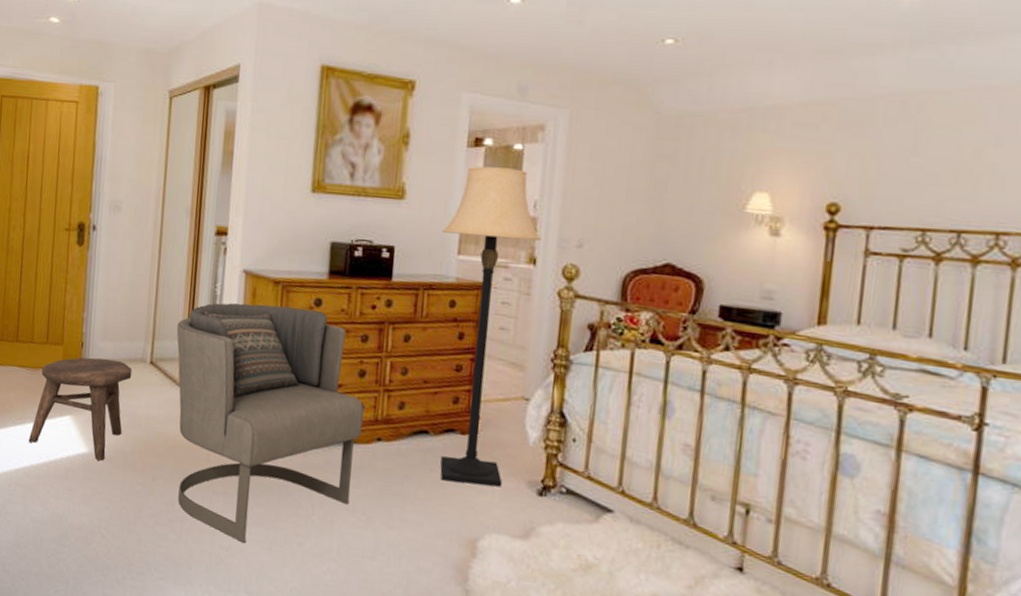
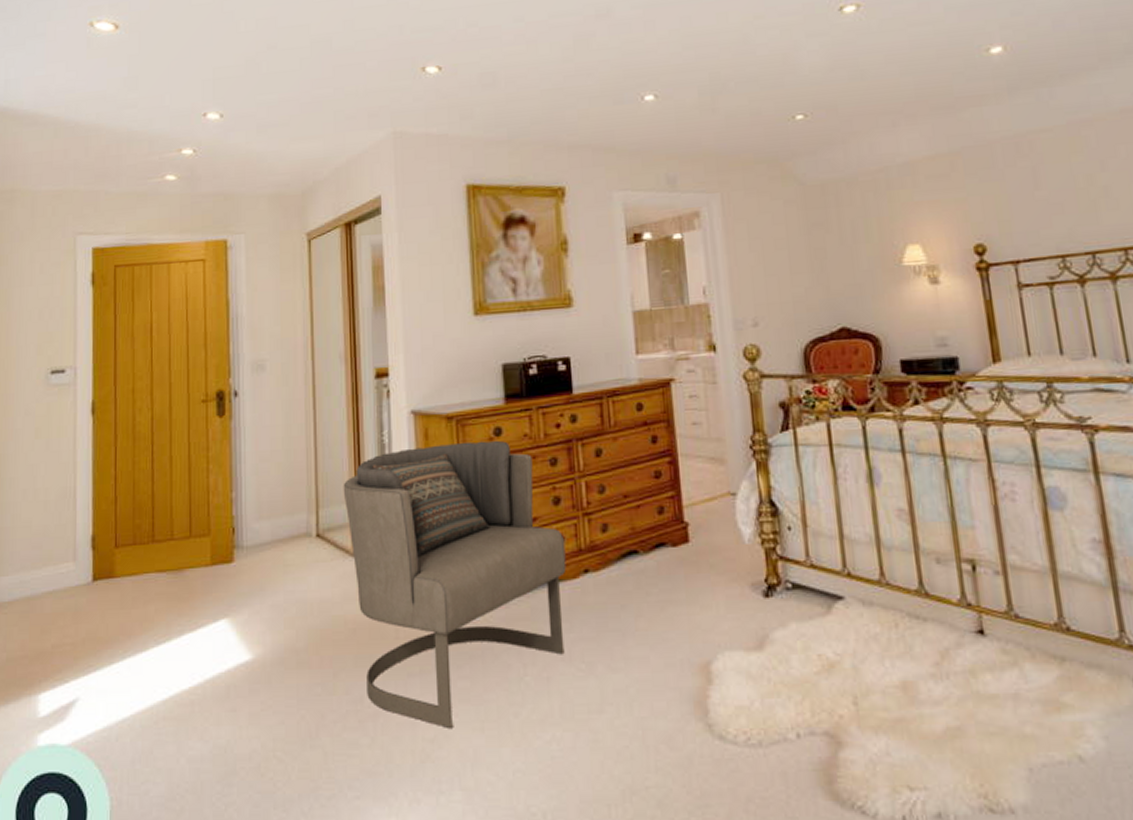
stool: present [28,357,132,461] -> none [176,540,296,668]
lamp: present [440,166,541,487] -> none [616,258,725,603]

